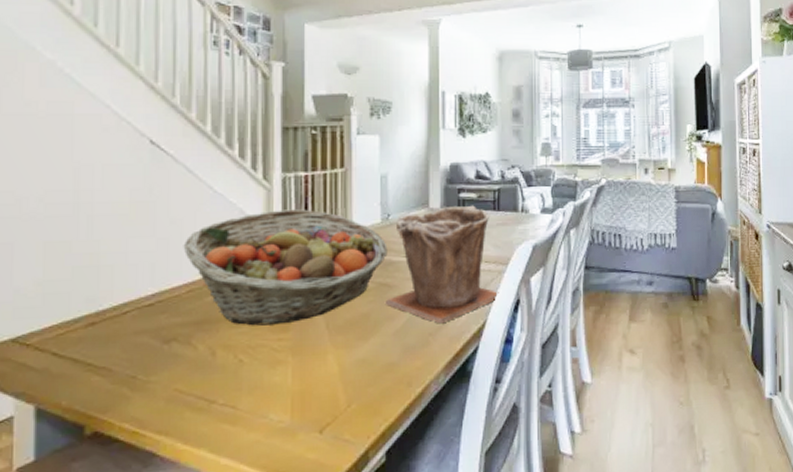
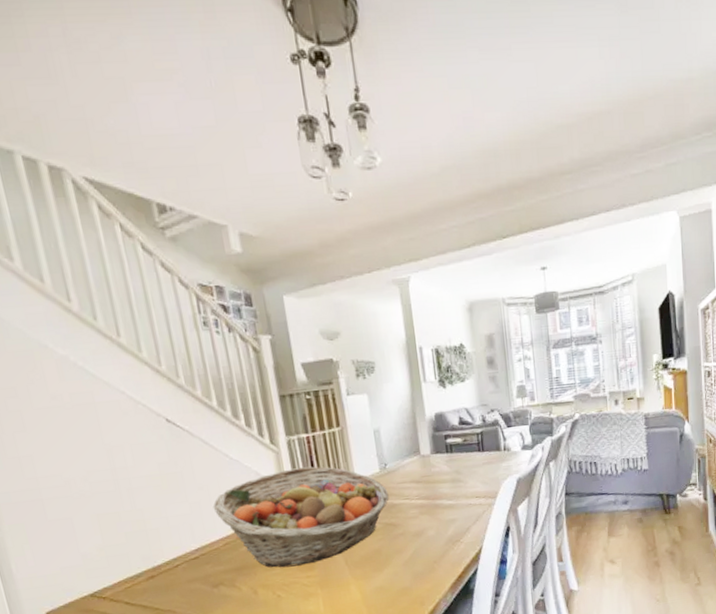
plant pot: present [386,205,499,324] -> none [393,448,491,553]

